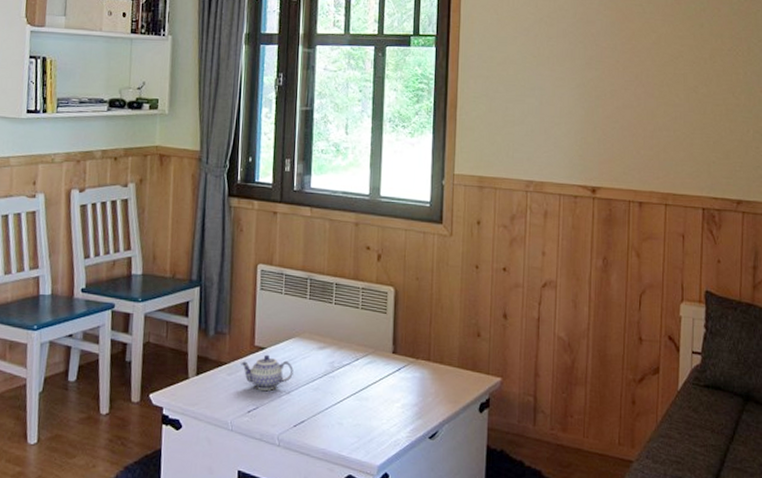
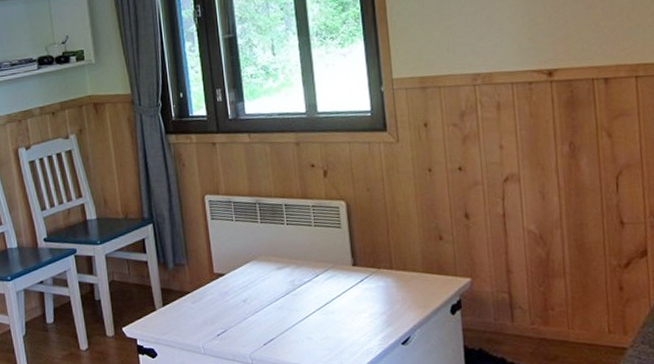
teapot: present [241,354,294,391] -> none [203,280,256,314]

